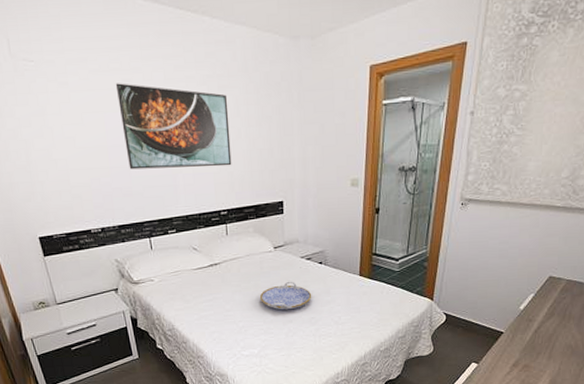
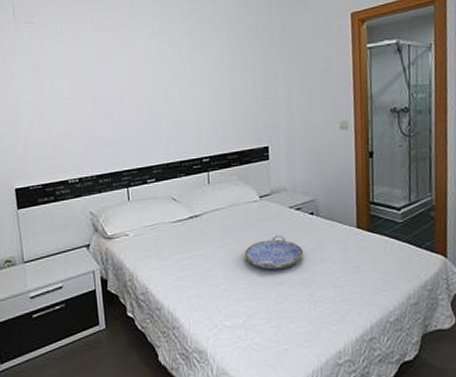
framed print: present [115,83,232,170] -> none [105,38,215,118]

